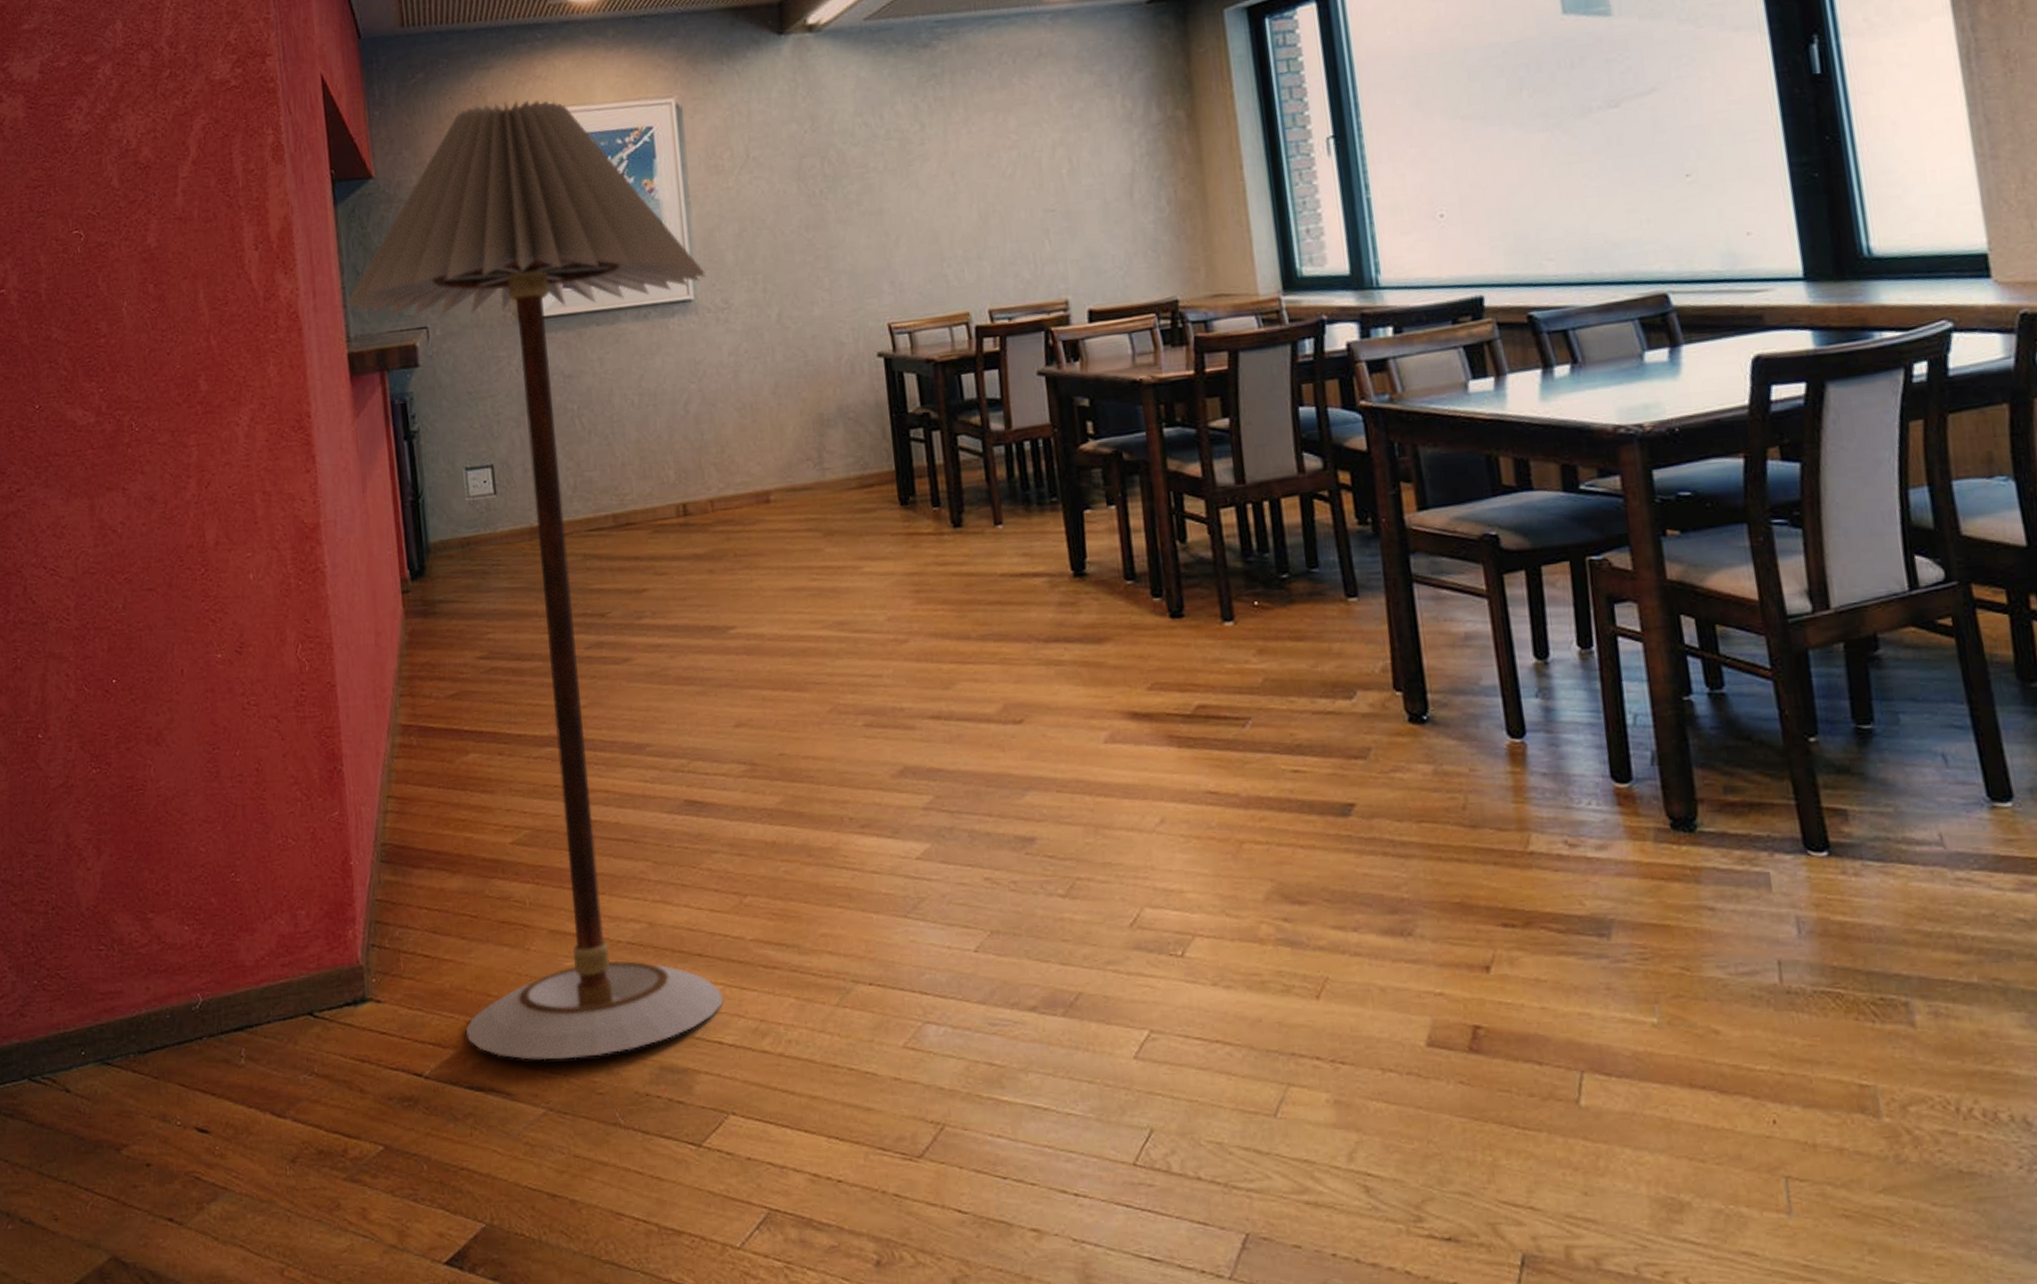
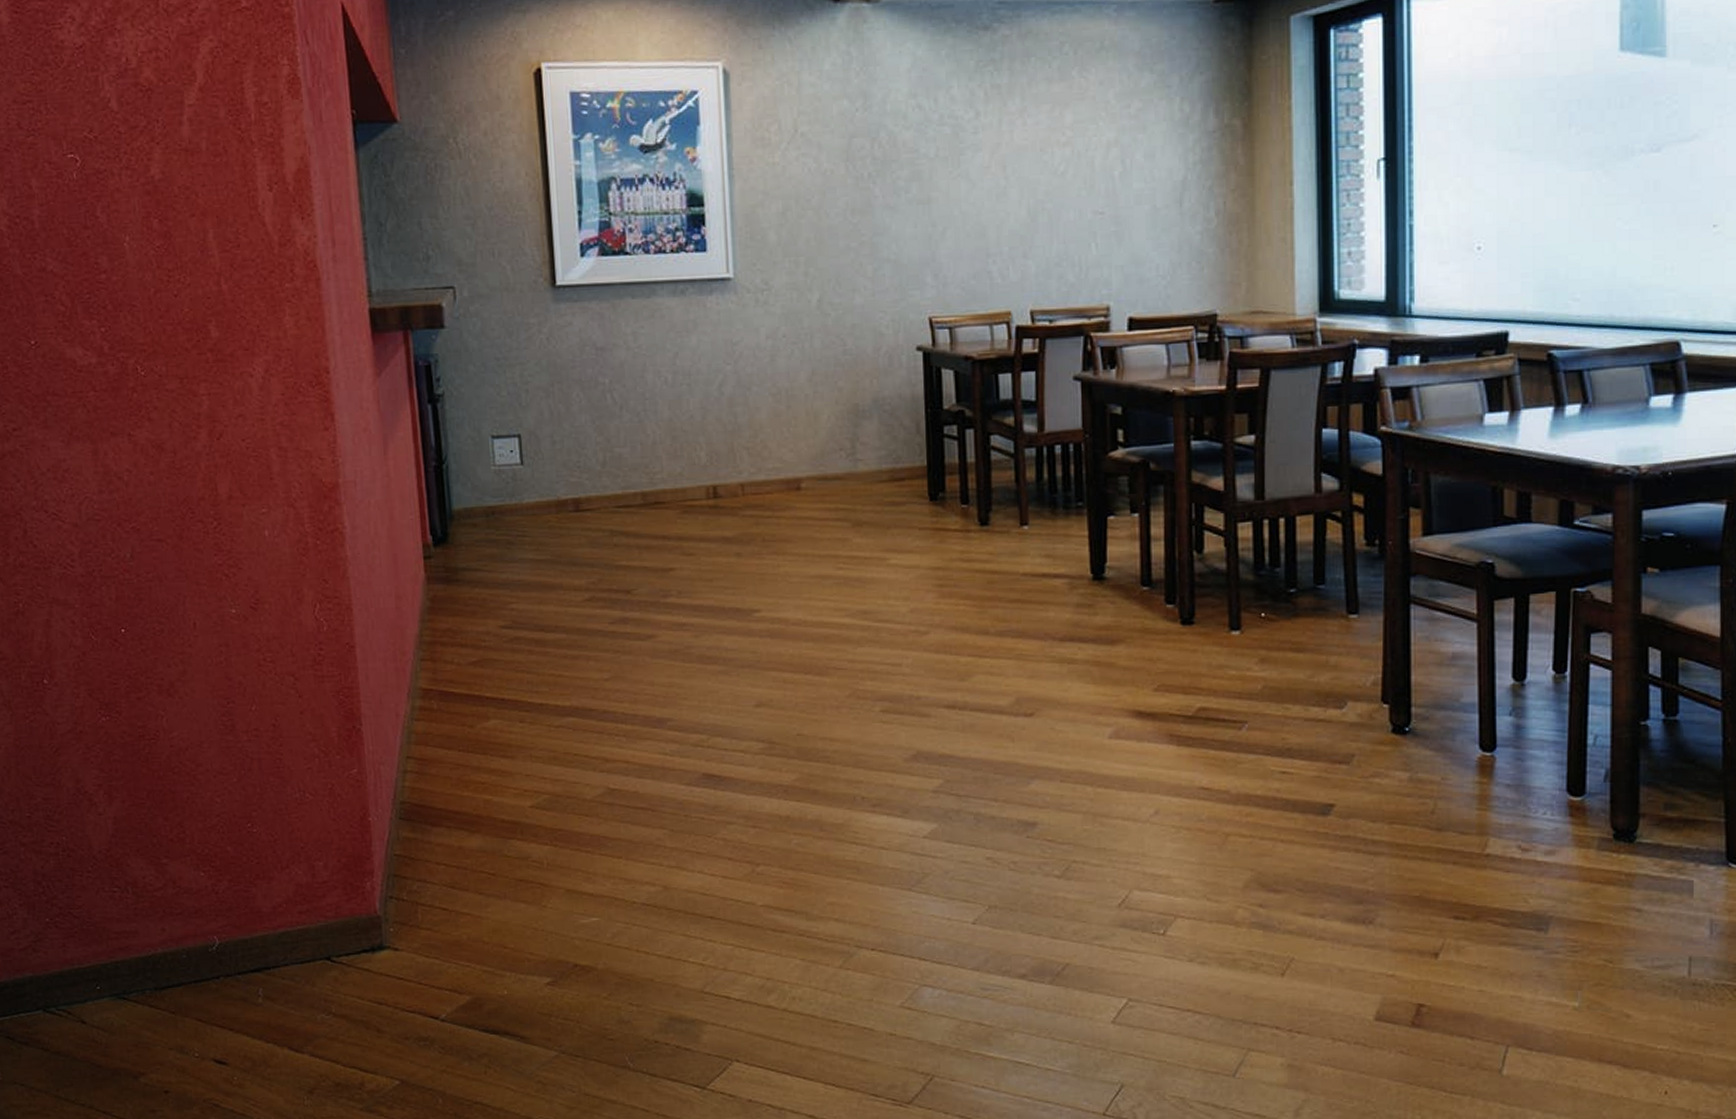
floor lamp: present [346,100,724,1061] -> none [367,50,746,1008]

